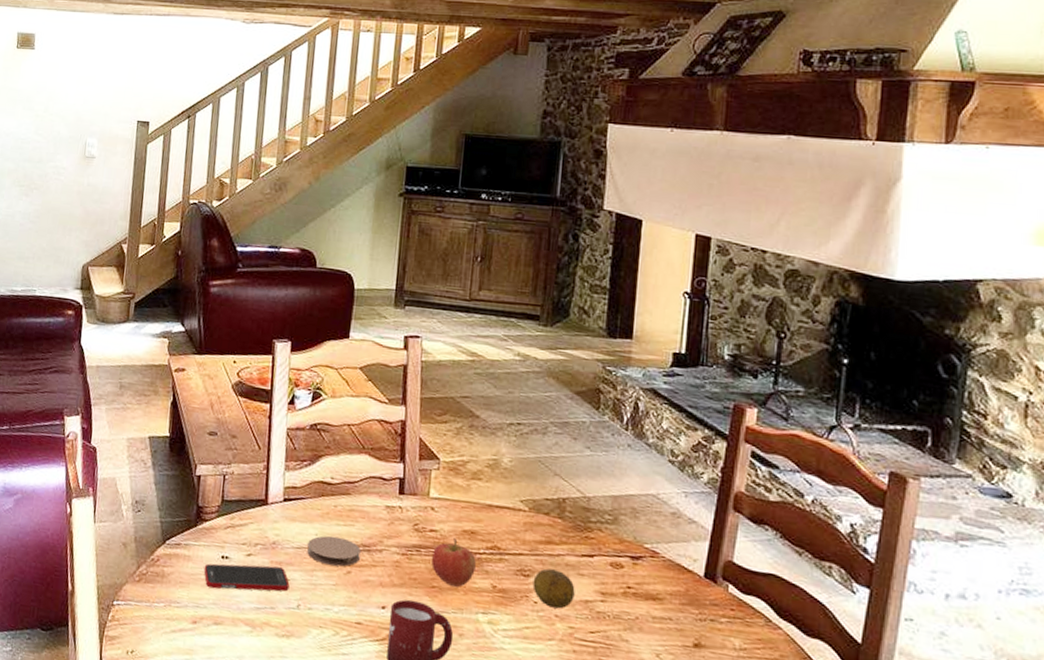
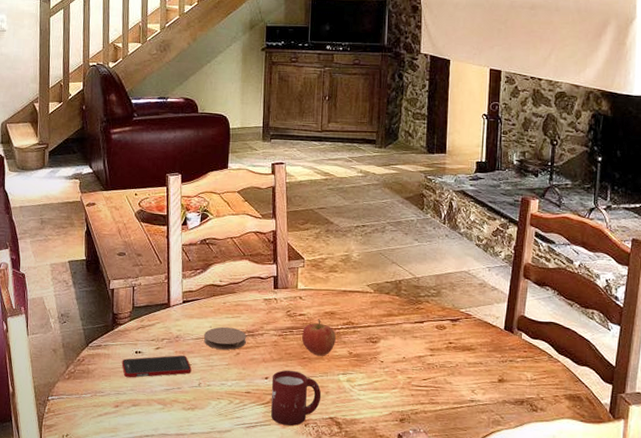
fruit: present [532,568,575,609] -> none [379,335,411,365]

